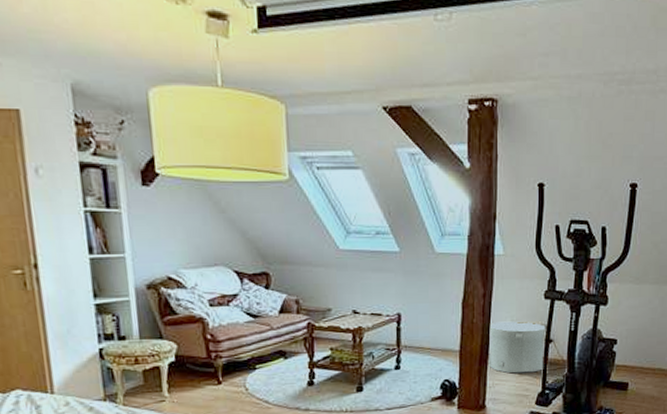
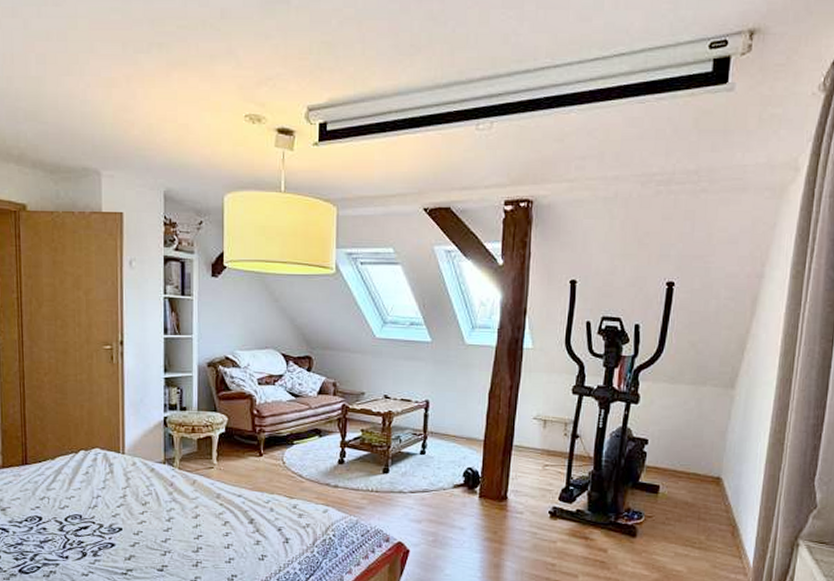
trash can: present [488,321,546,374] -> none [512,414,573,467]

